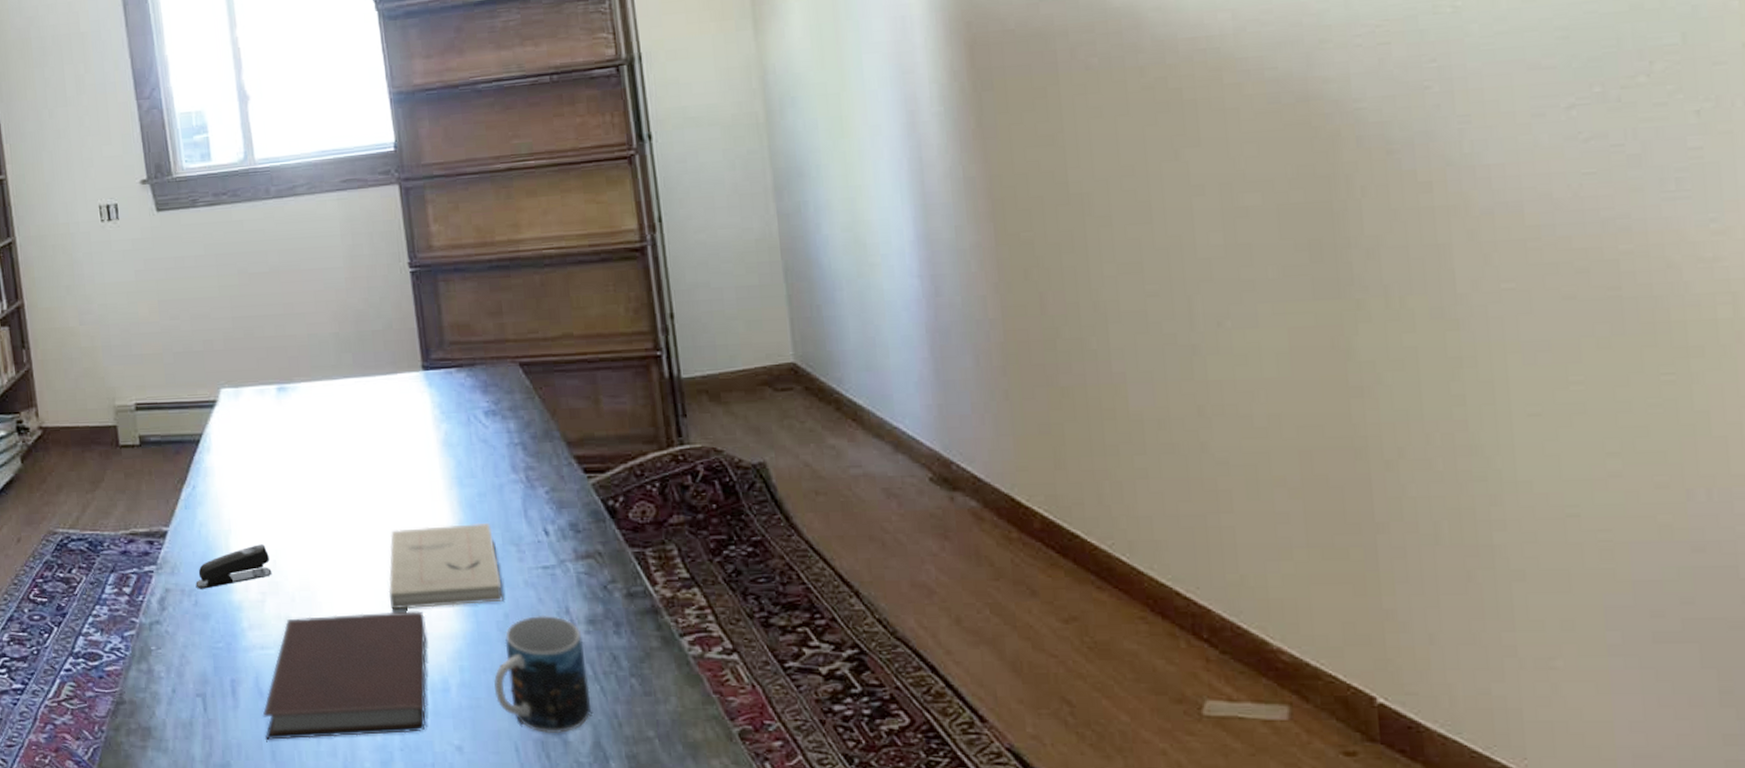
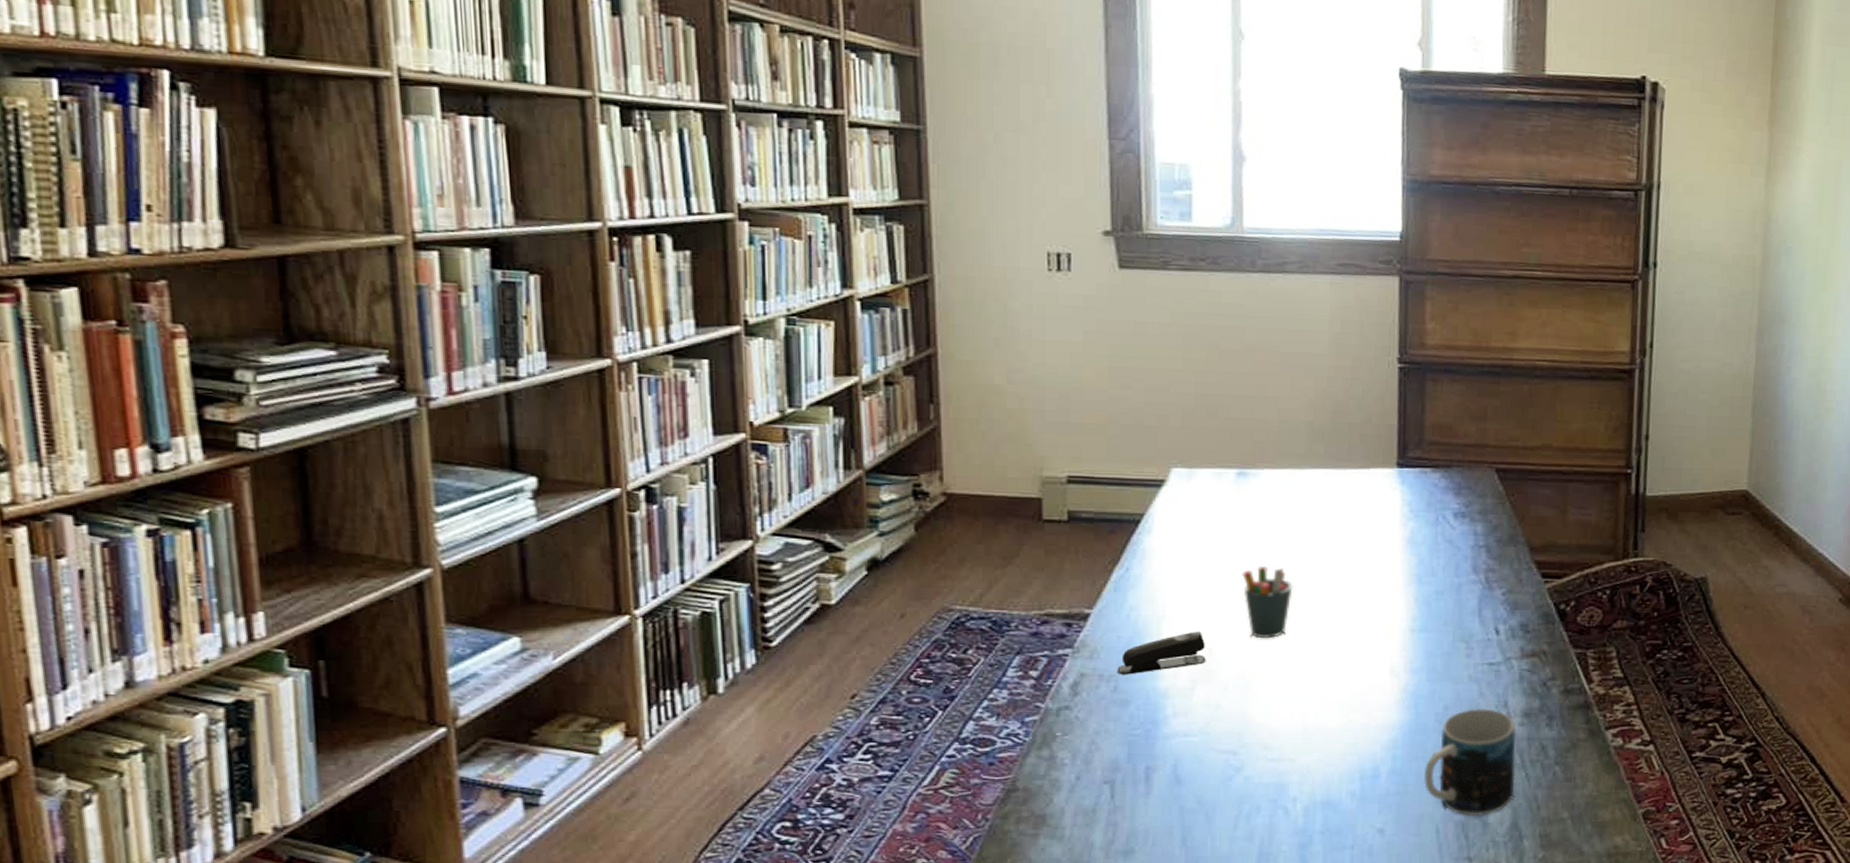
notebook: present [262,611,427,740] -> none [1177,701,1364,826]
pen holder: none [294,476,342,549] -> present [1242,565,1293,639]
book: present [388,522,503,610] -> none [1330,619,1446,700]

